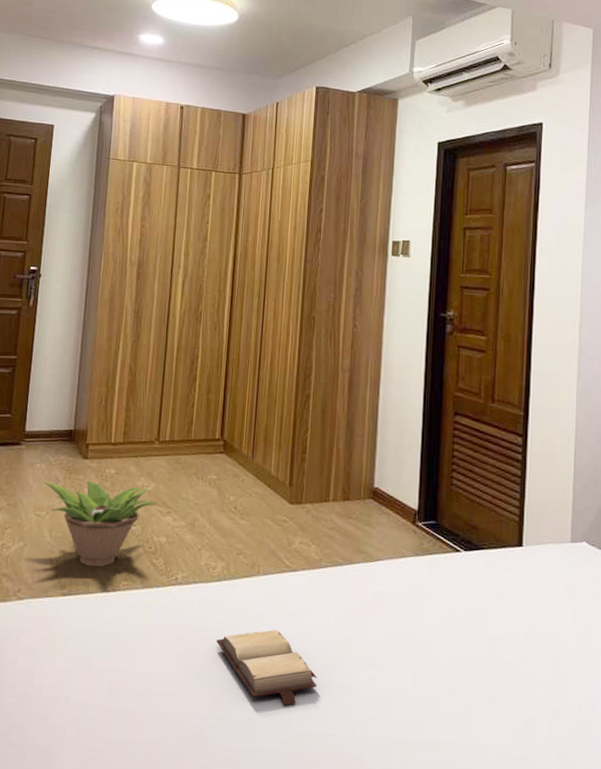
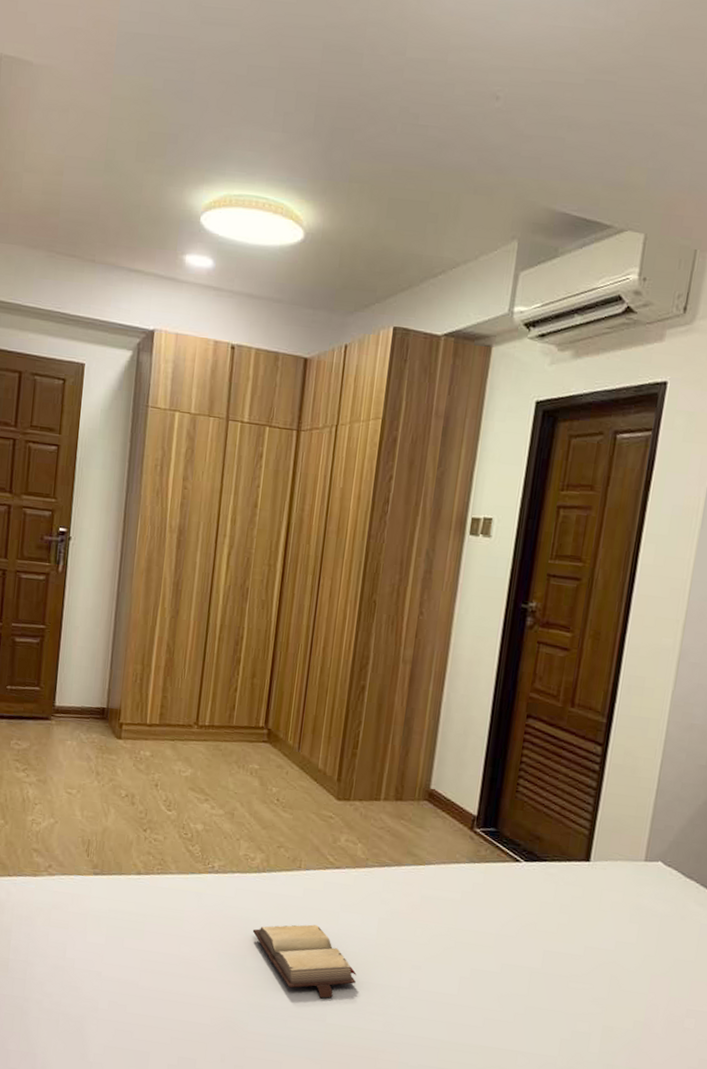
decorative plant: present [43,480,156,567] -> none [75,759,193,849]

